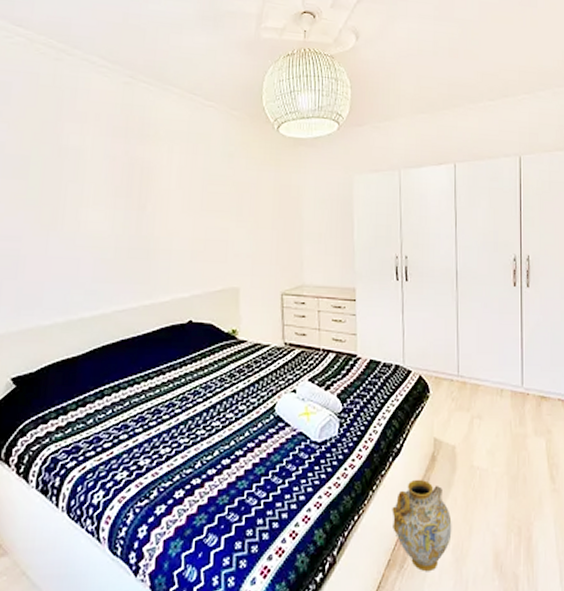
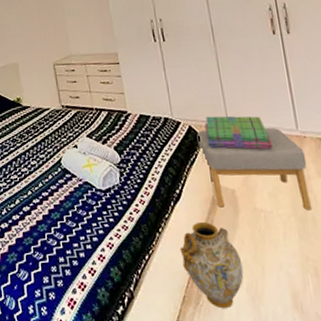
footstool: none [426,381,526,469] -> present [197,128,312,211]
stack of books: none [435,366,497,405] -> present [205,116,273,150]

